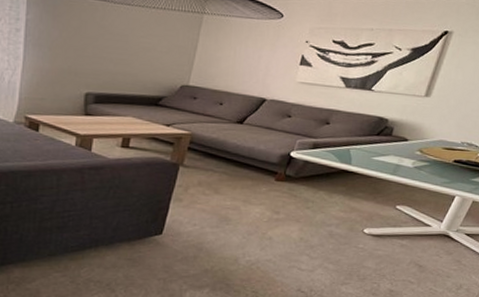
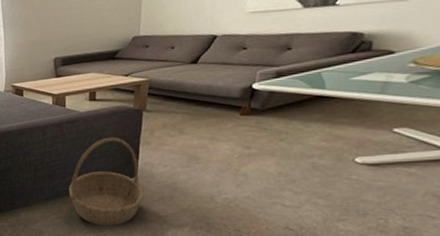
basket: none [81,189,167,286] -> present [69,137,144,226]

